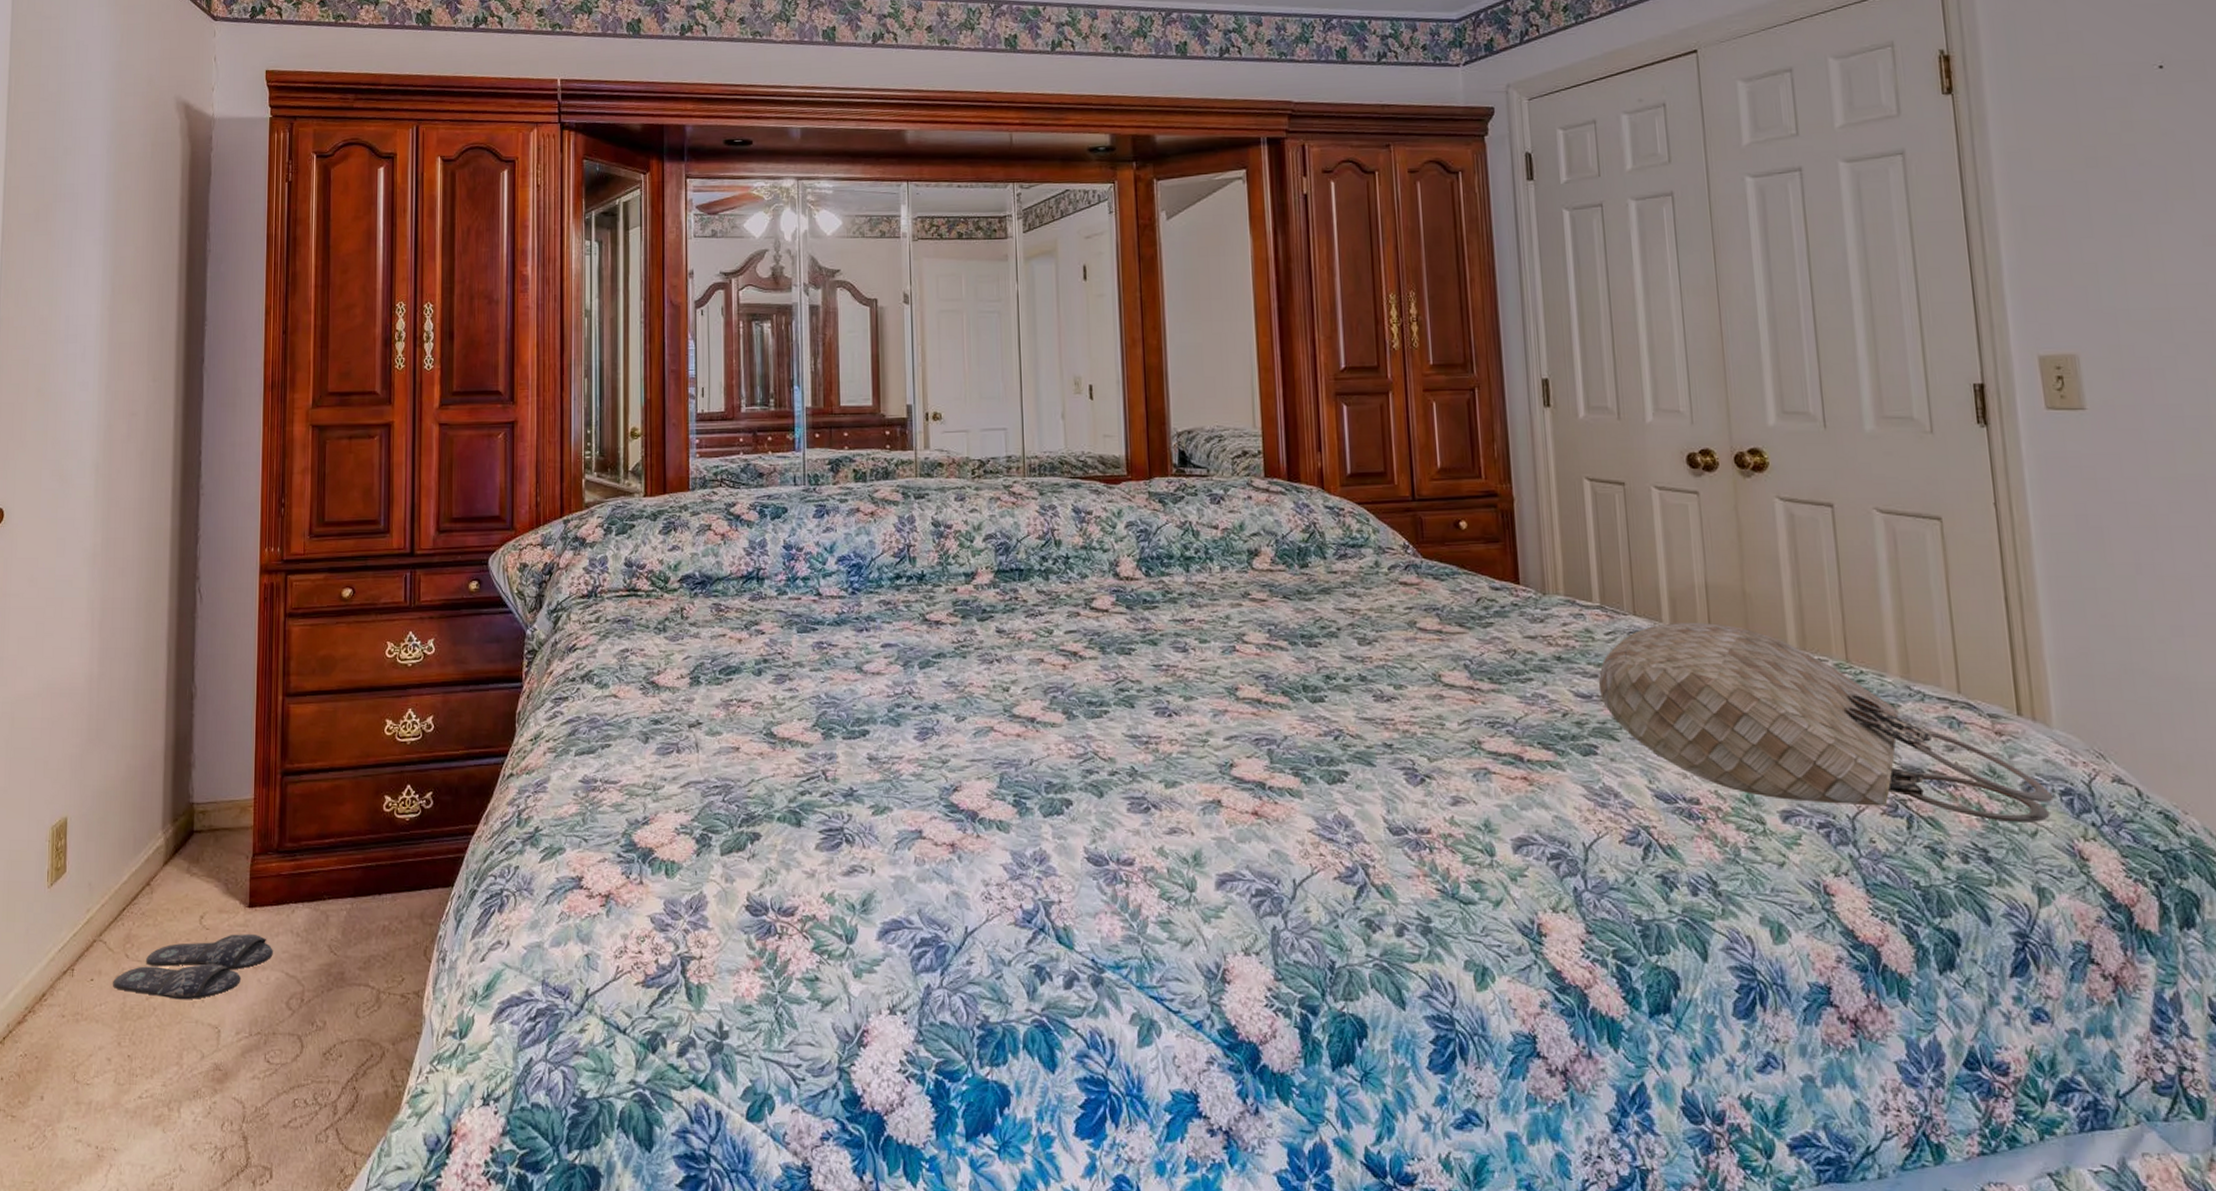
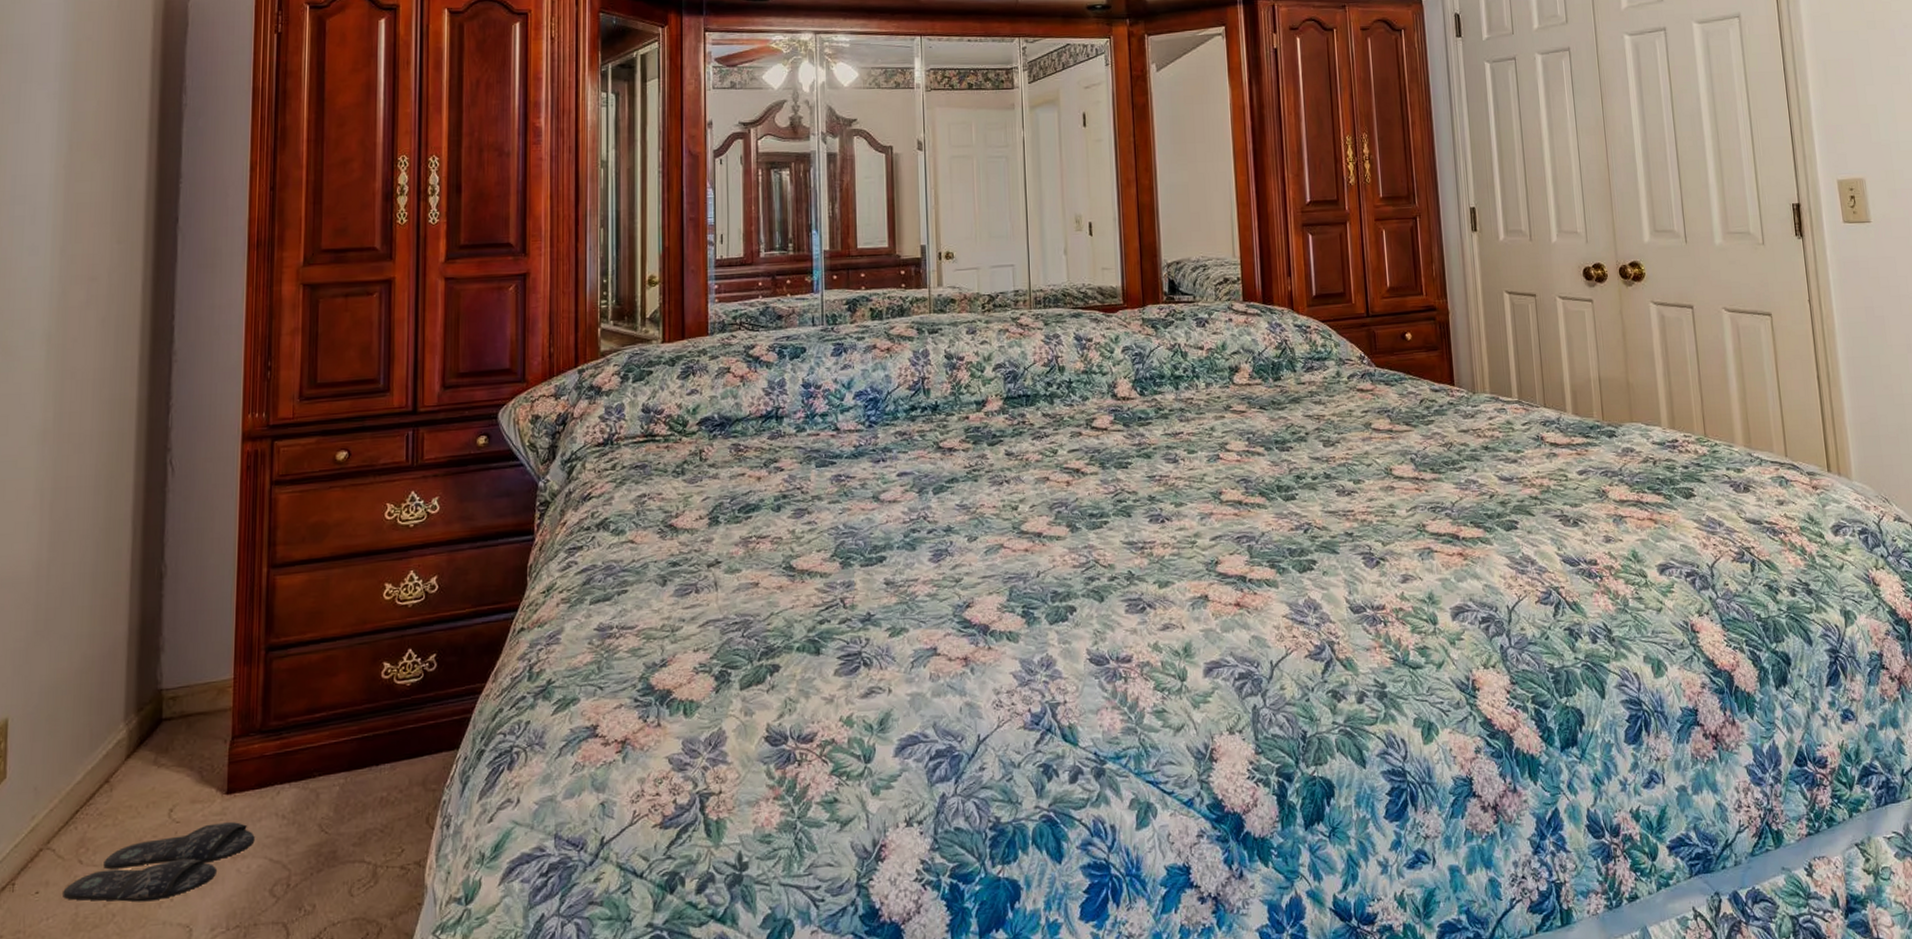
handbag: present [1598,622,2054,823] -> none [1517,410,1854,560]

